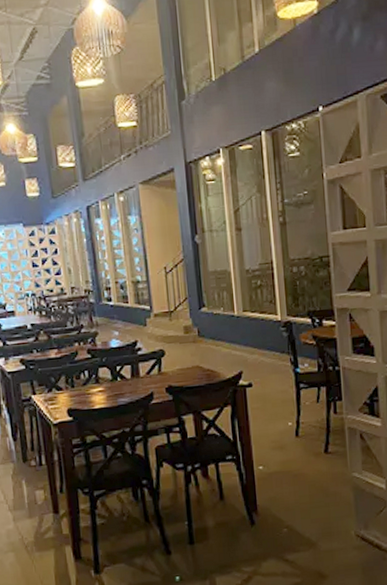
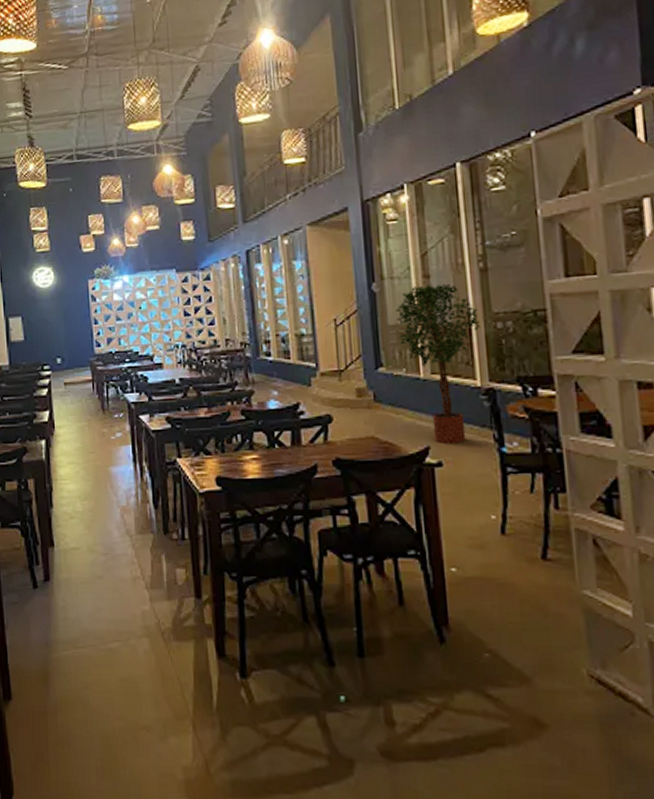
potted tree: none [215,235,281,368] -> present [396,283,481,443]

